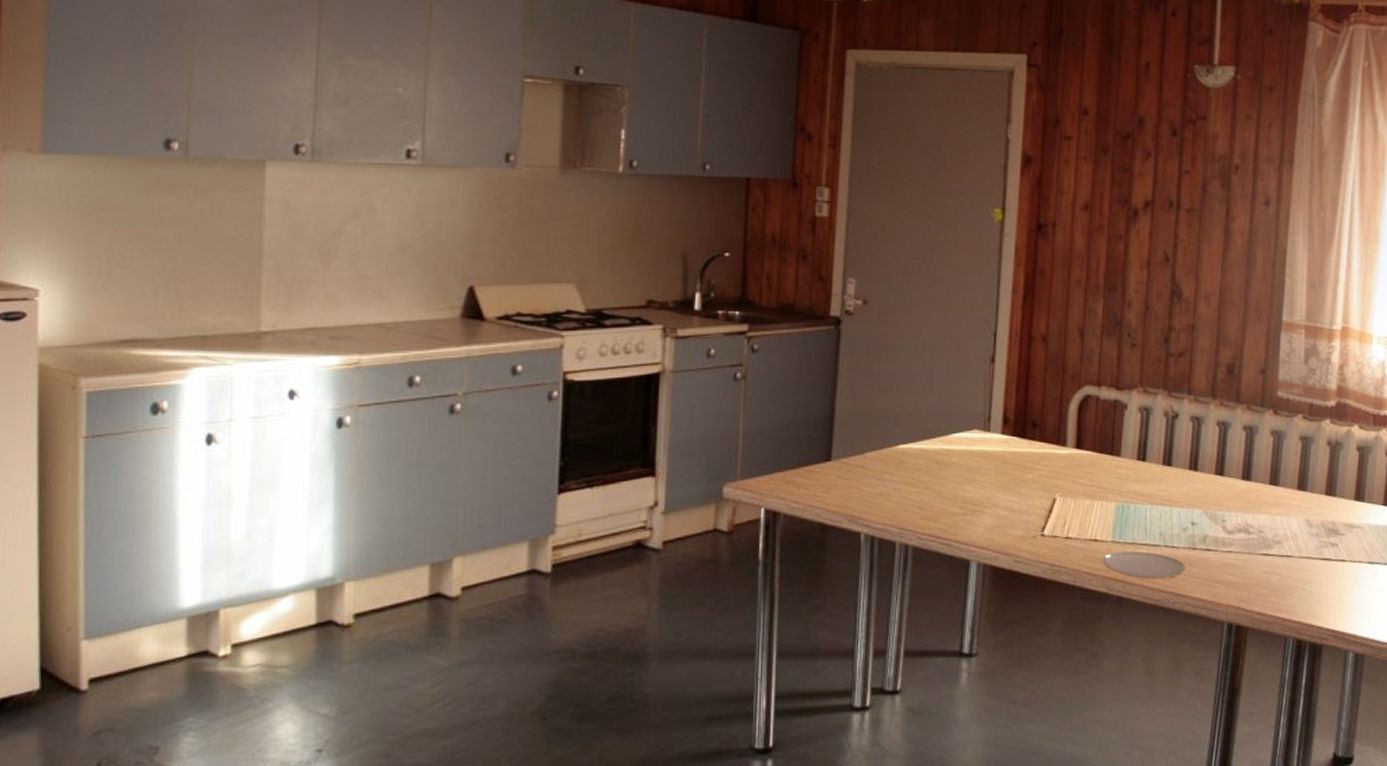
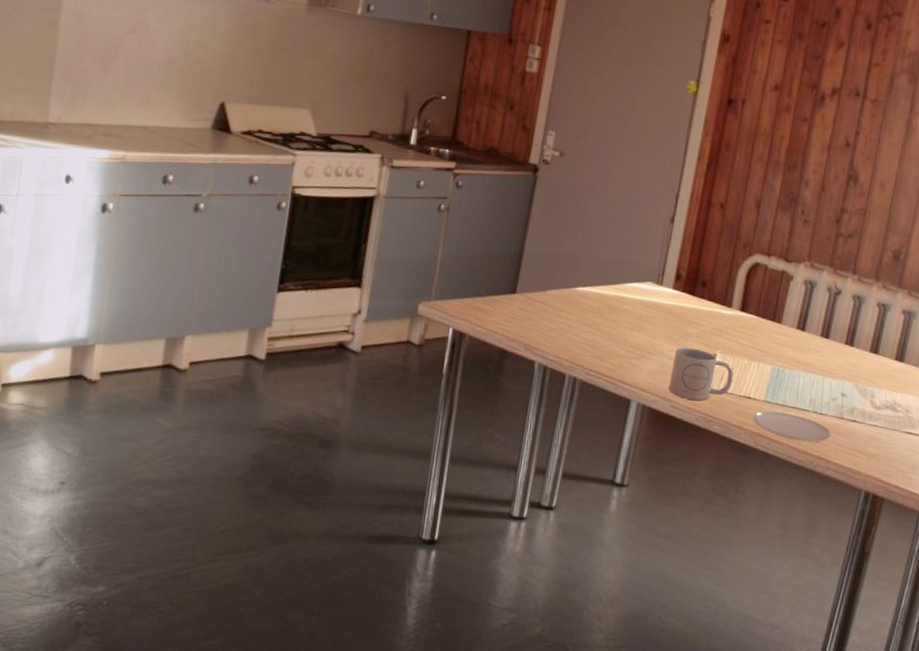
mug: none [1009,495,1076,551] -> present [668,347,734,401]

